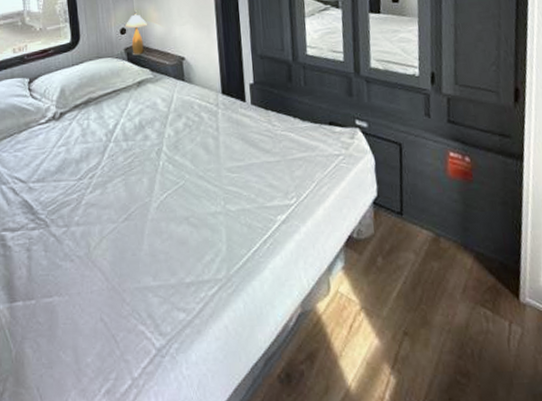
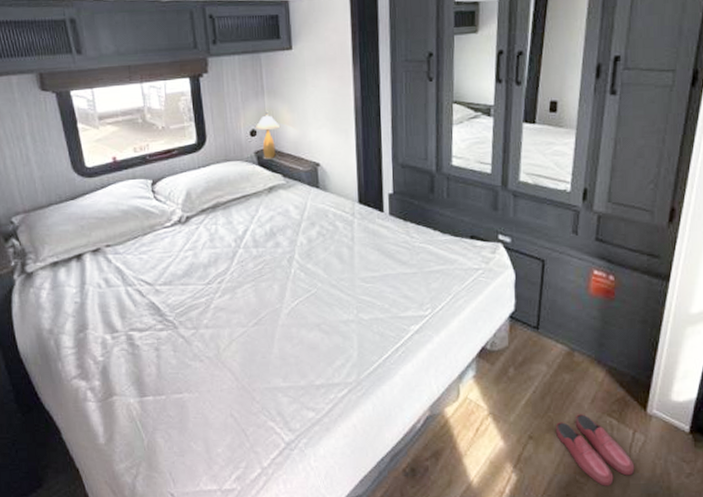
slippers: none [429,305,517,387] -> present [555,414,635,486]

